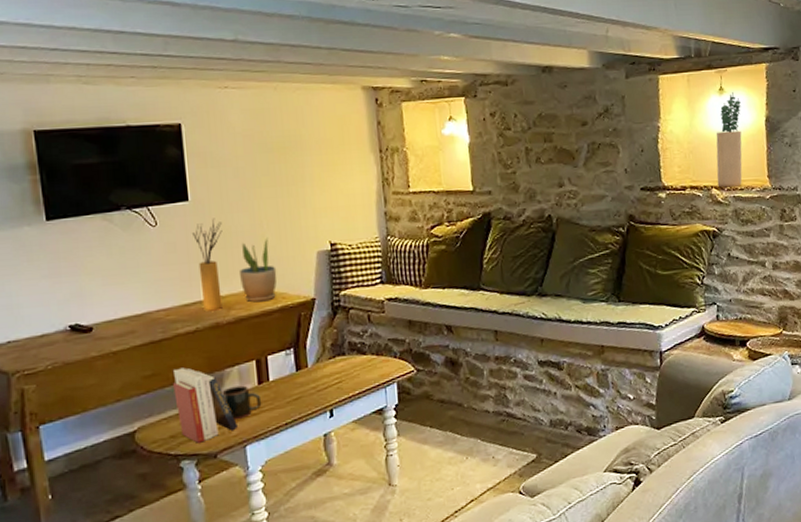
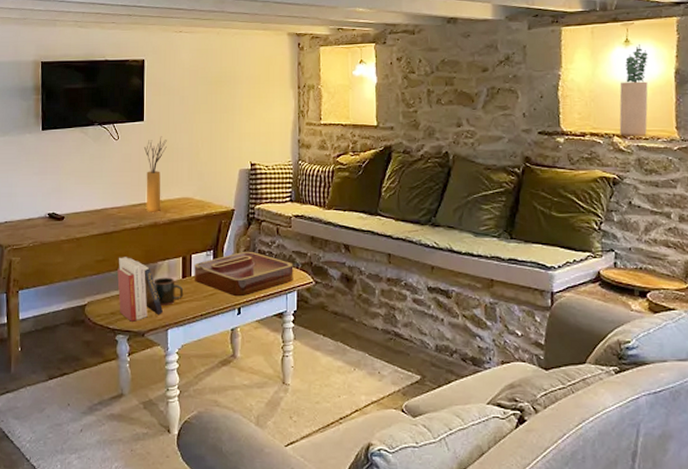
potted plant: present [238,237,277,303] -> none [176,155,206,208]
decorative tray: none [271,344,392,398] -> present [194,251,294,297]

